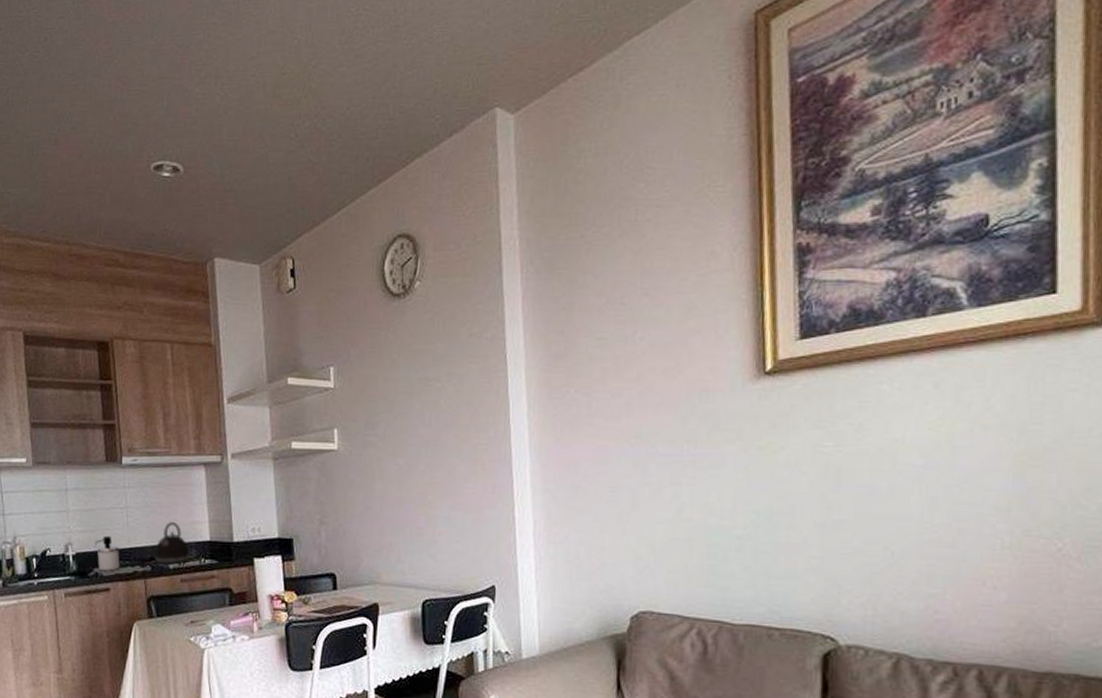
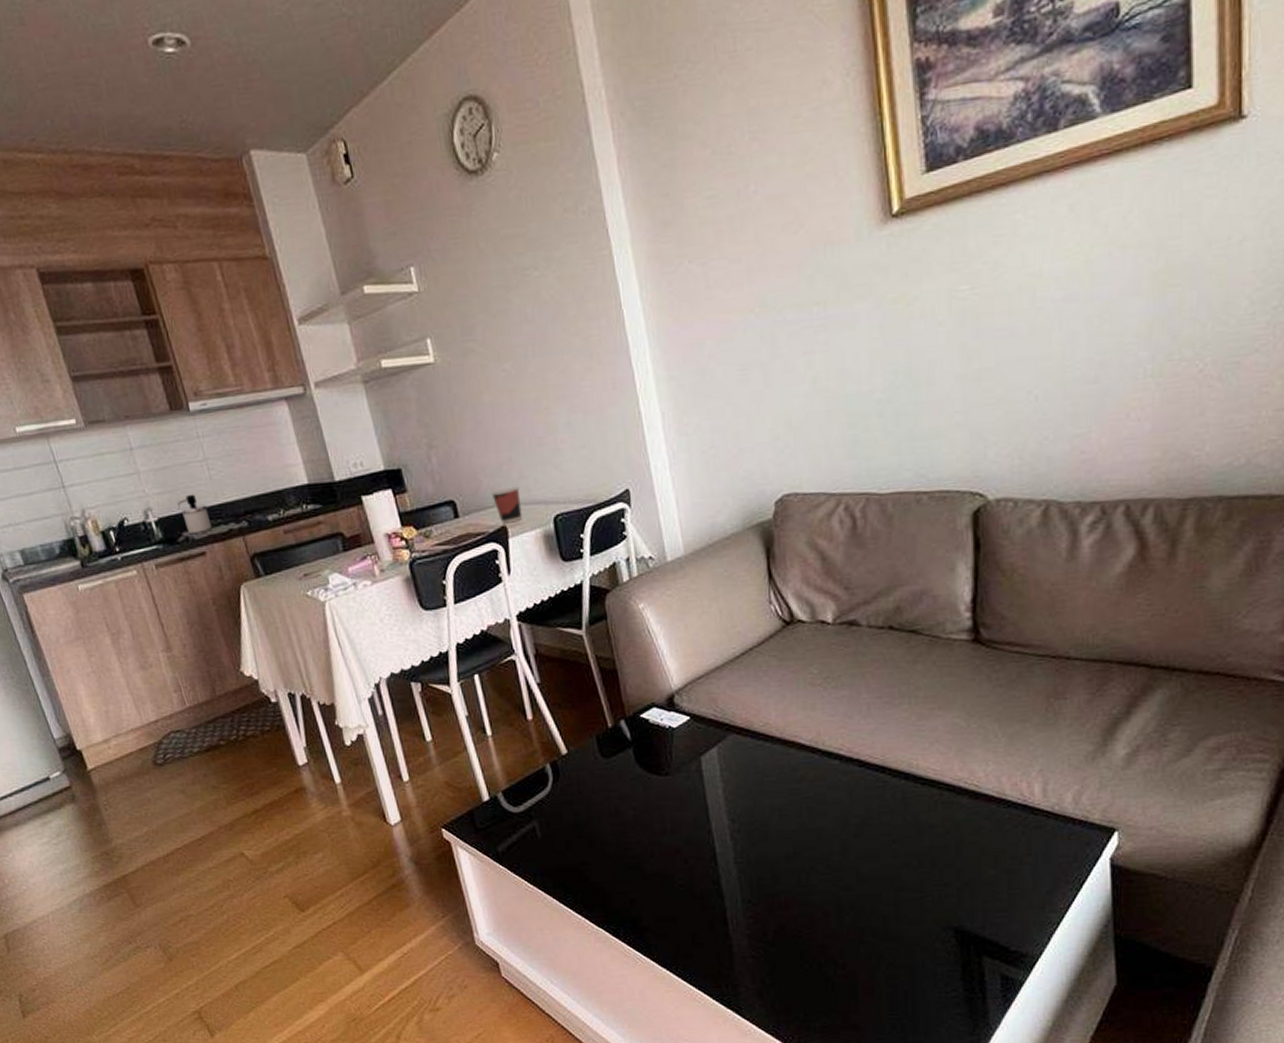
kettle: present [155,521,191,565] -> none [248,468,290,517]
cup: none [369,568,395,602] -> present [491,486,523,524]

